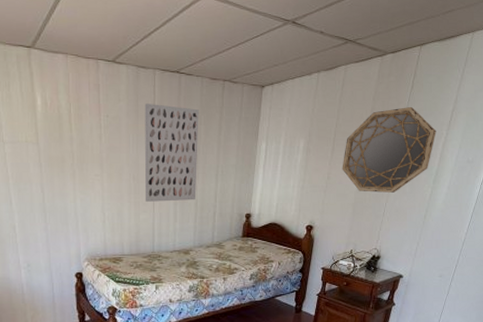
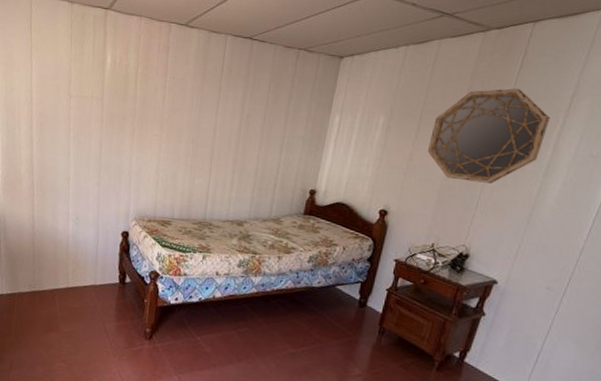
wall art: present [144,103,199,202] -> none [201,68,269,170]

